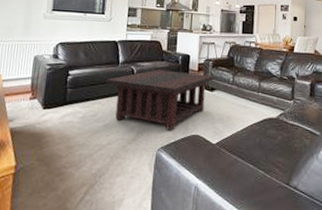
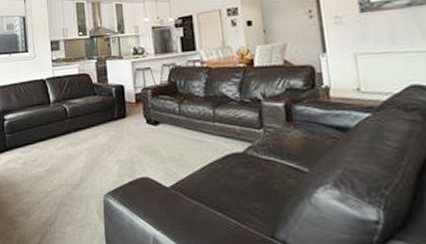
coffee table: present [105,70,215,130] -> none [40,105,157,173]

